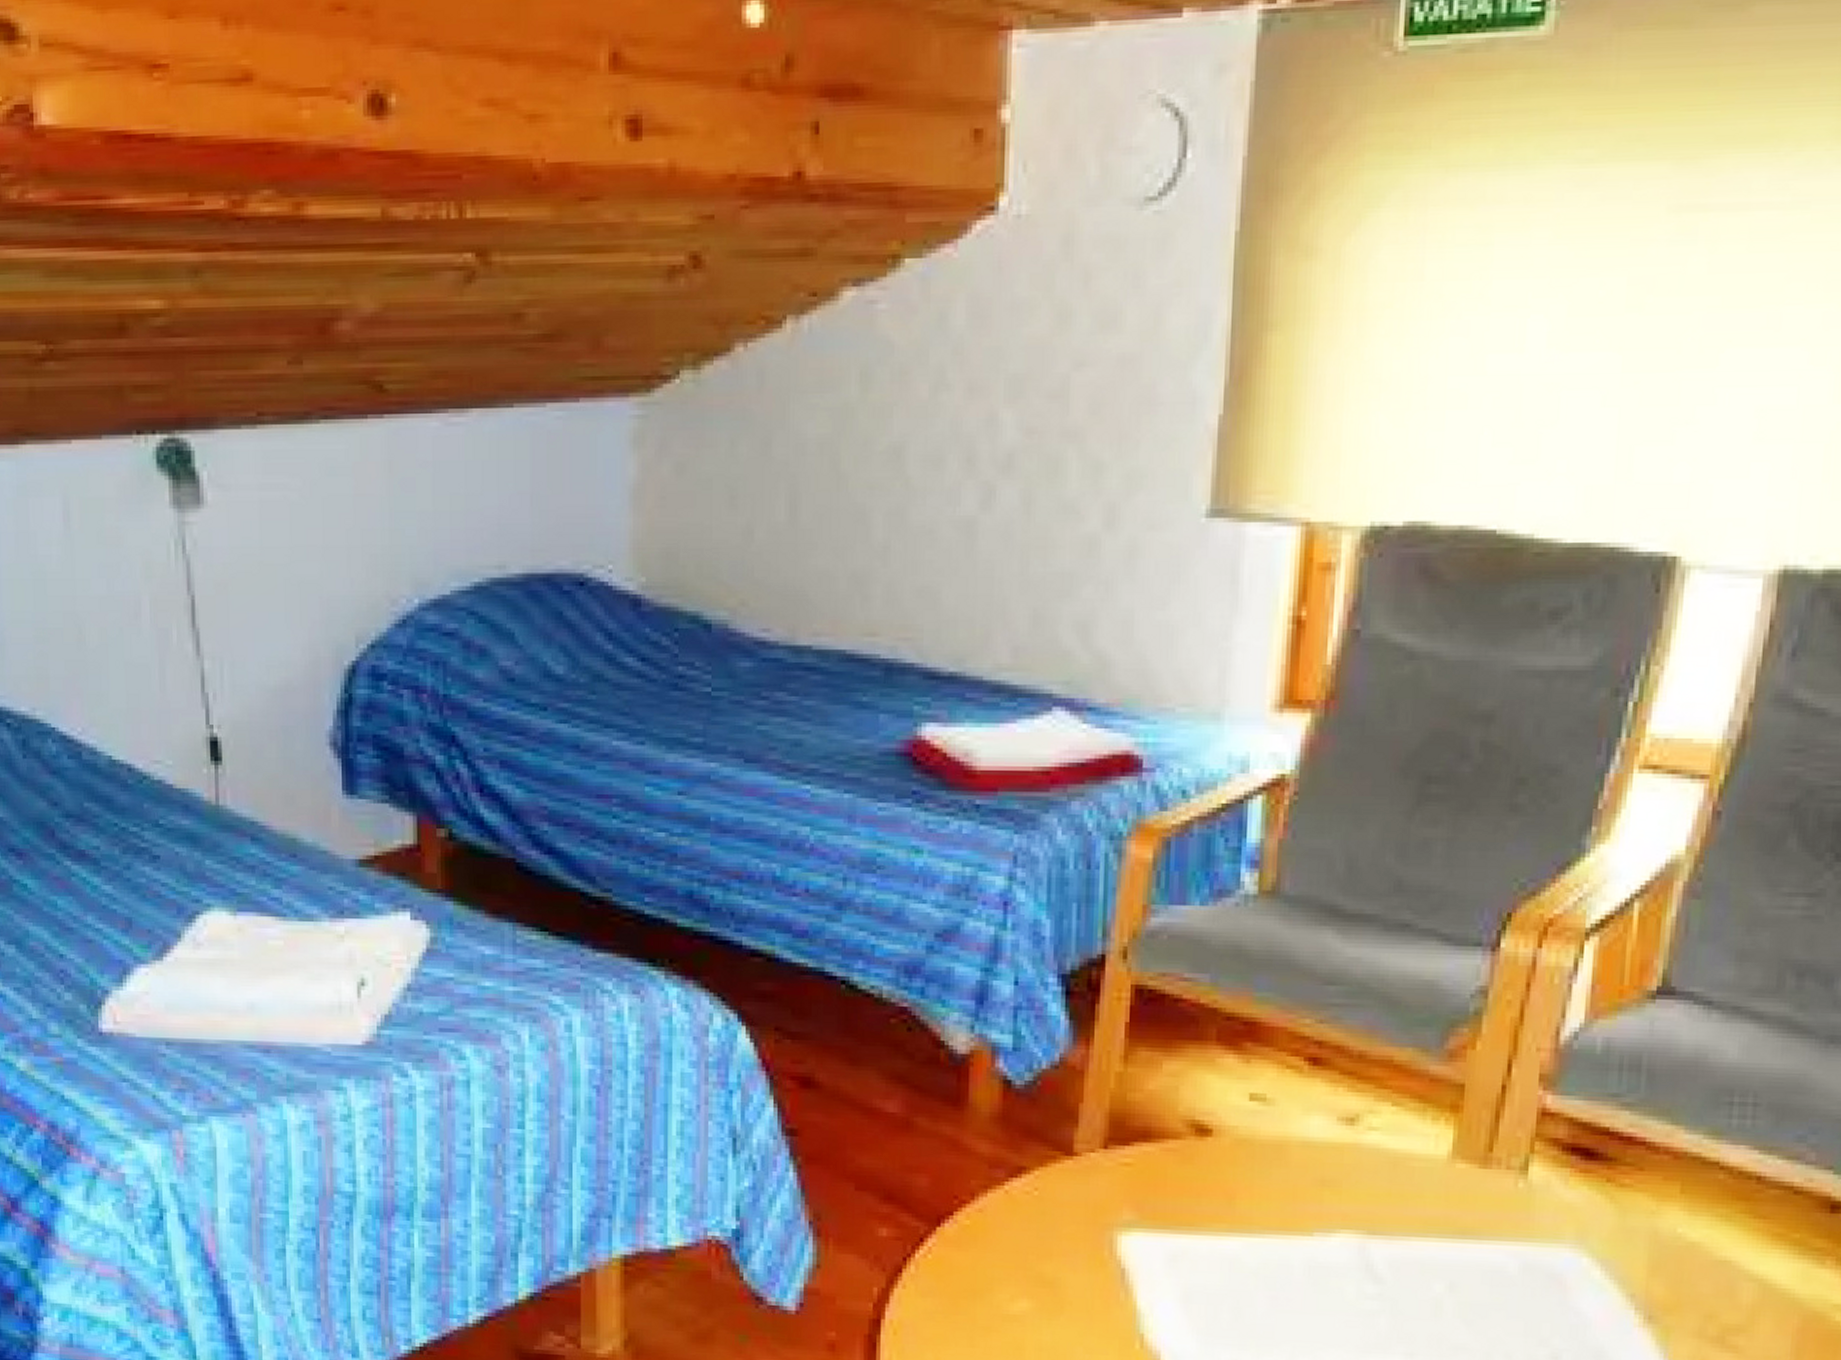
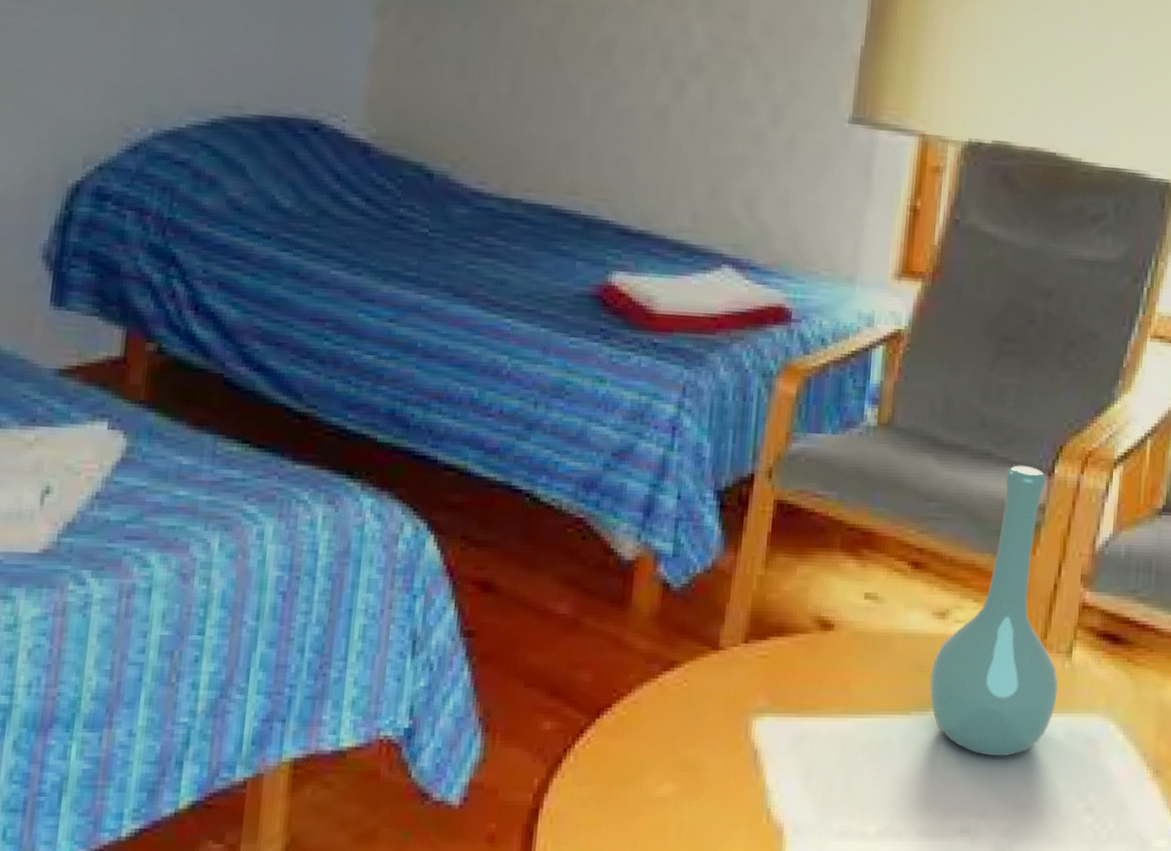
vase: none [1337,938,1510,1290] -> present [929,465,1058,757]

